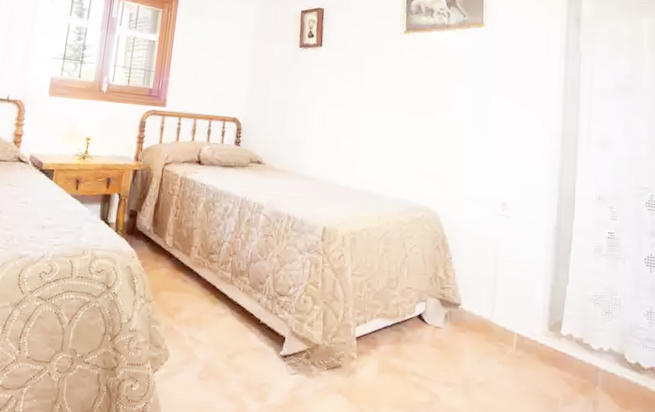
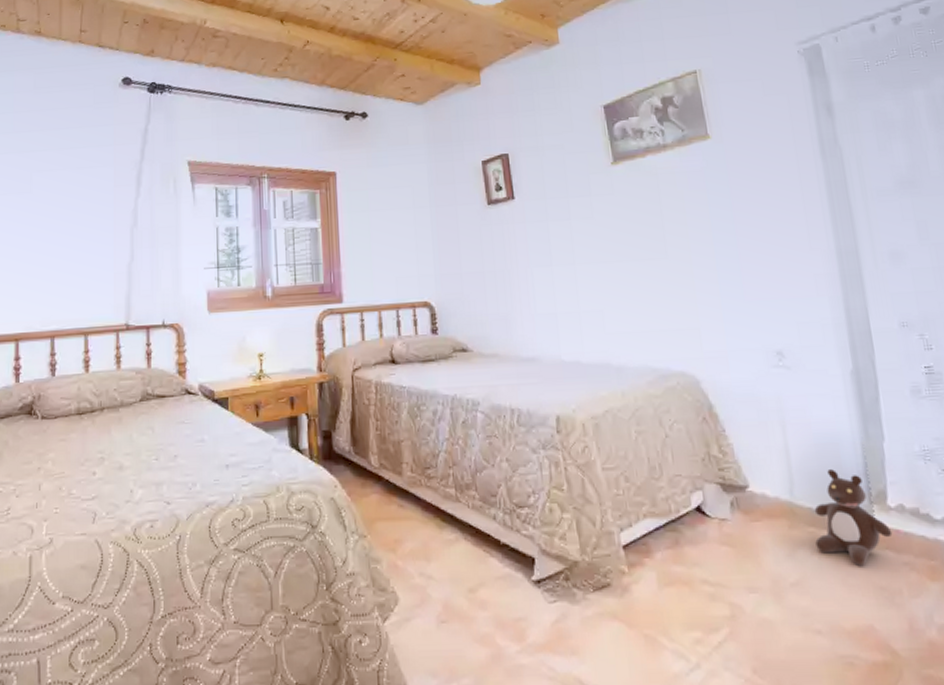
stuffed animal: none [502,300,560,377] -> present [814,469,893,566]

